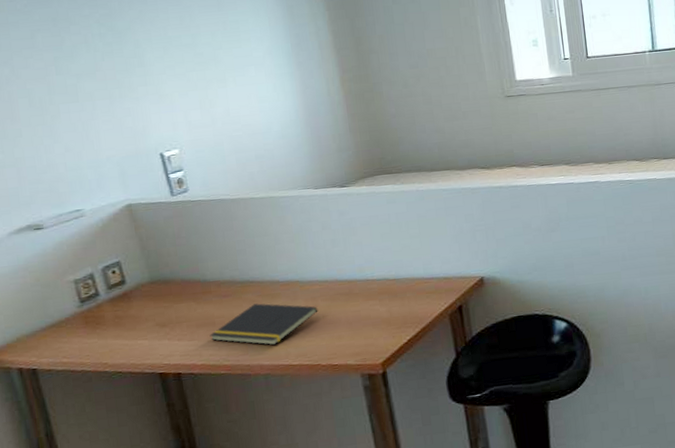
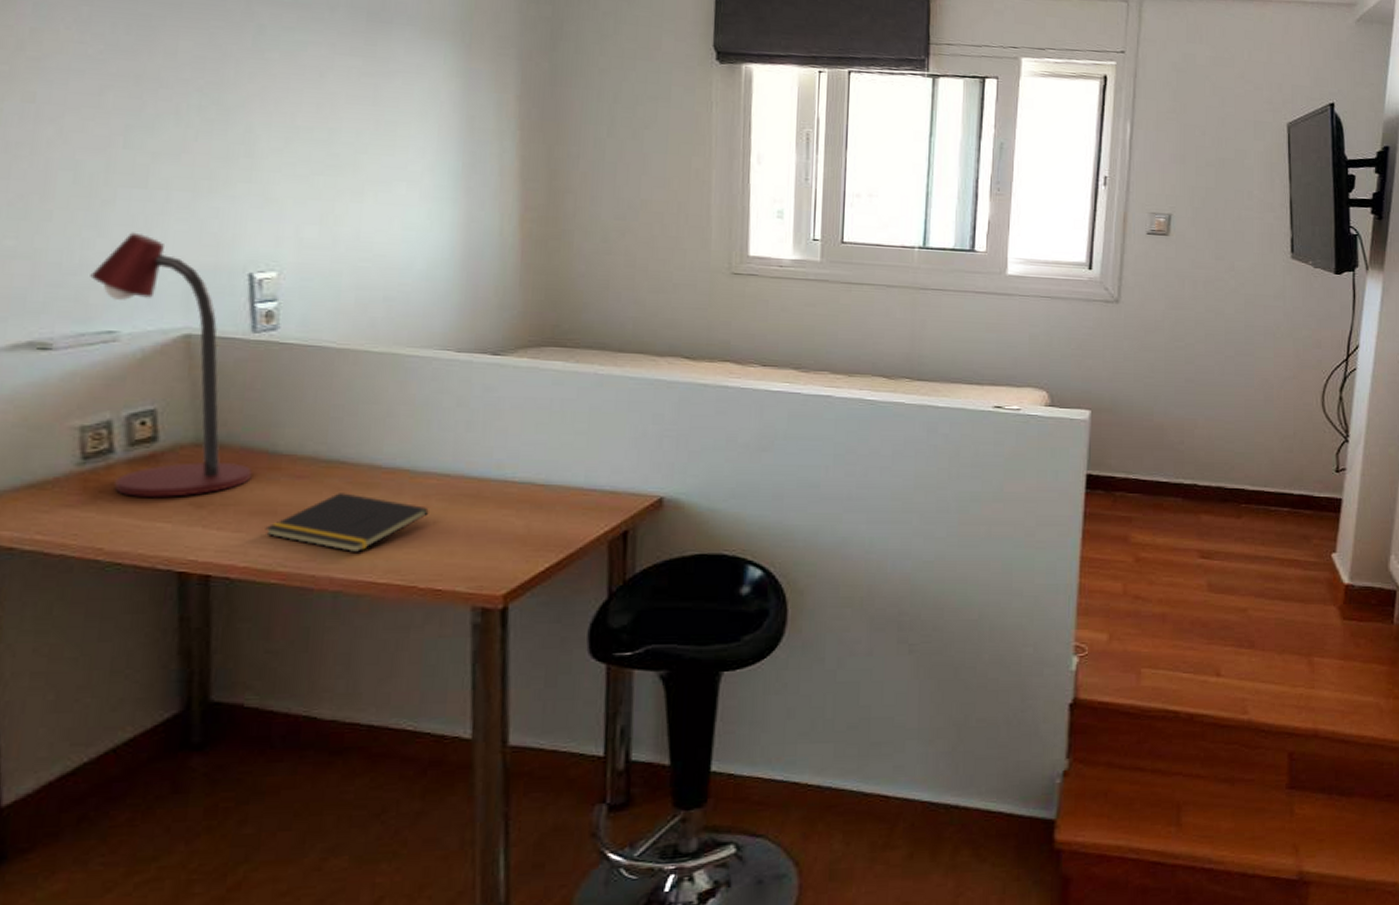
desk lamp: none [56,135,193,325] -> present [90,232,252,499]

